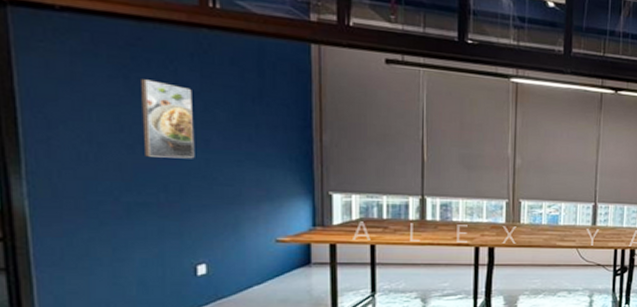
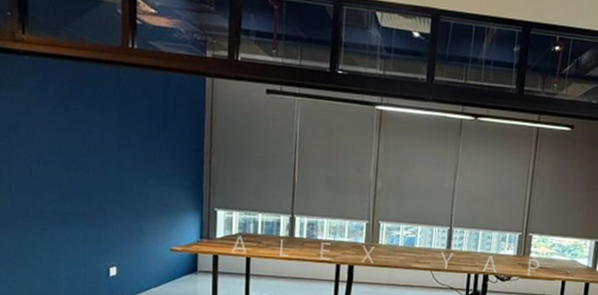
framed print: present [141,79,195,159] -> none [75,109,113,177]

